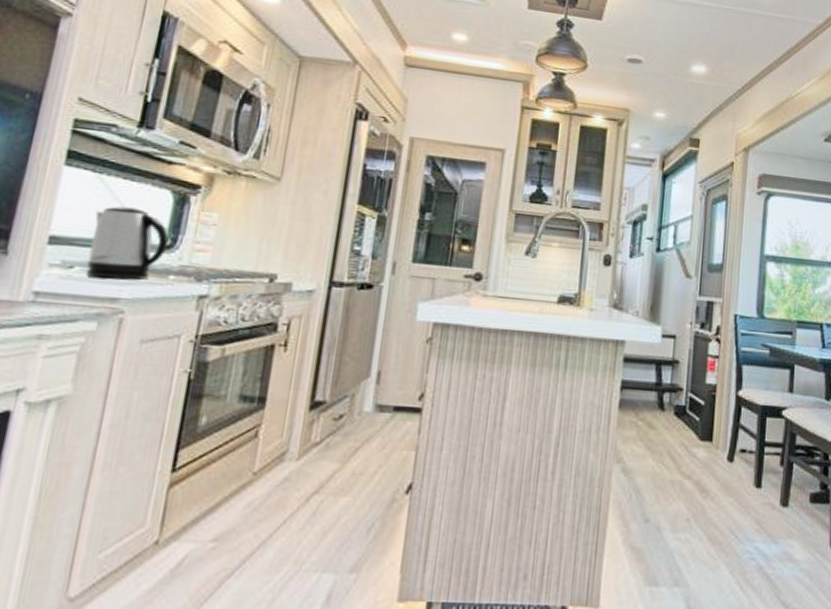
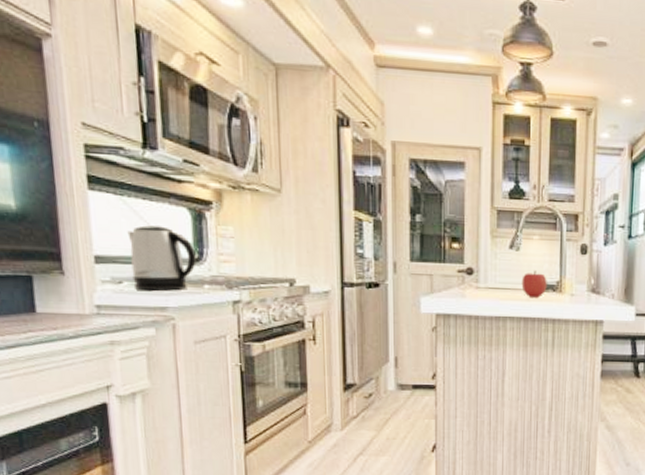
fruit: none [535,280,564,312] -> present [521,270,547,299]

